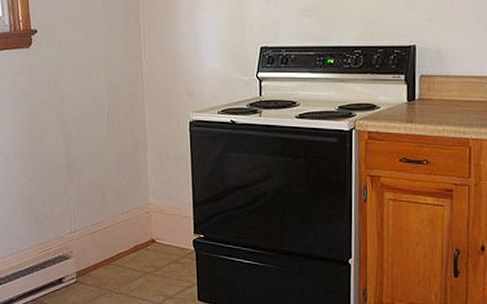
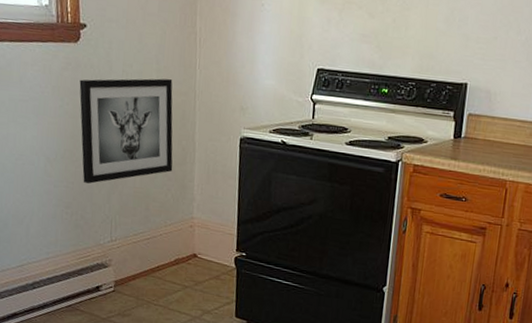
wall art: none [33,73,126,179] -> present [79,78,173,184]

